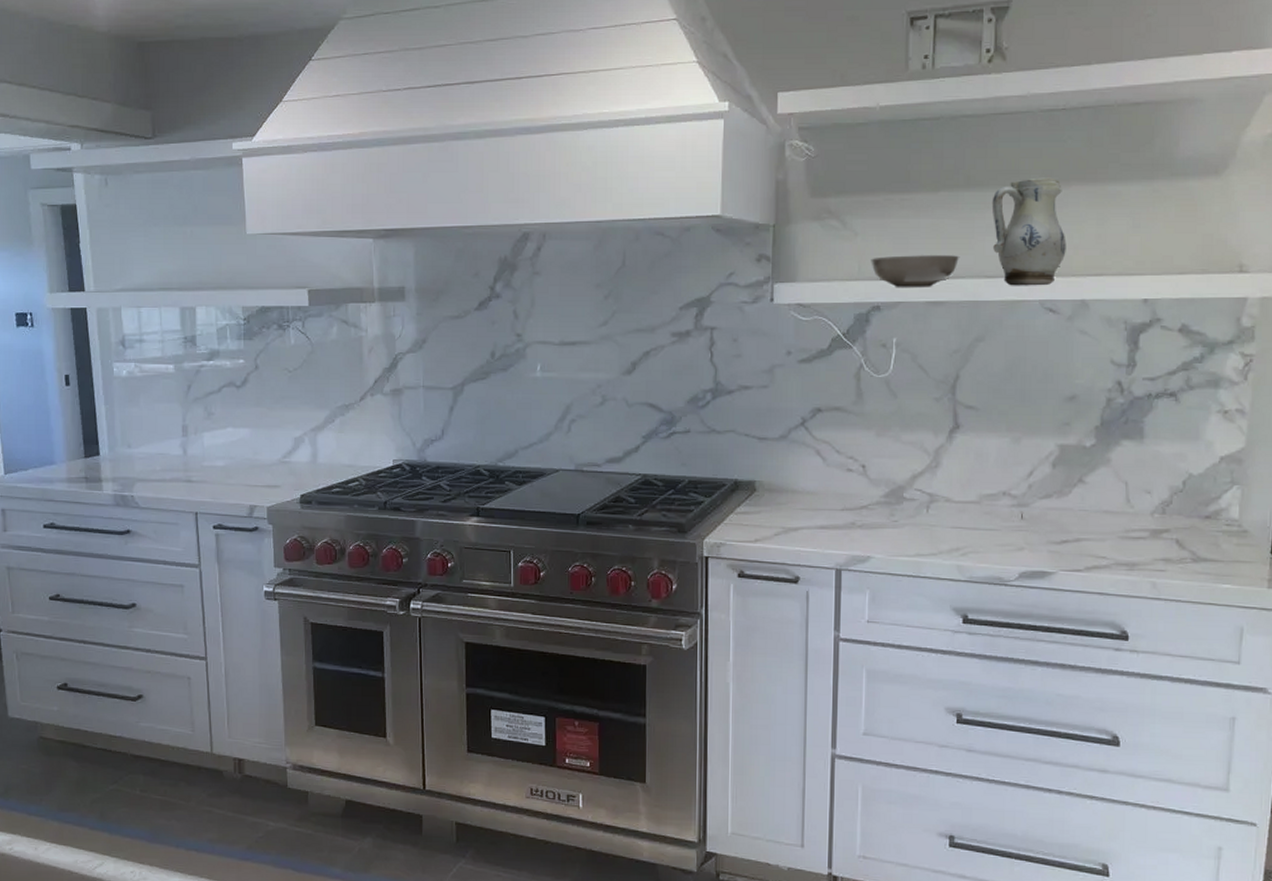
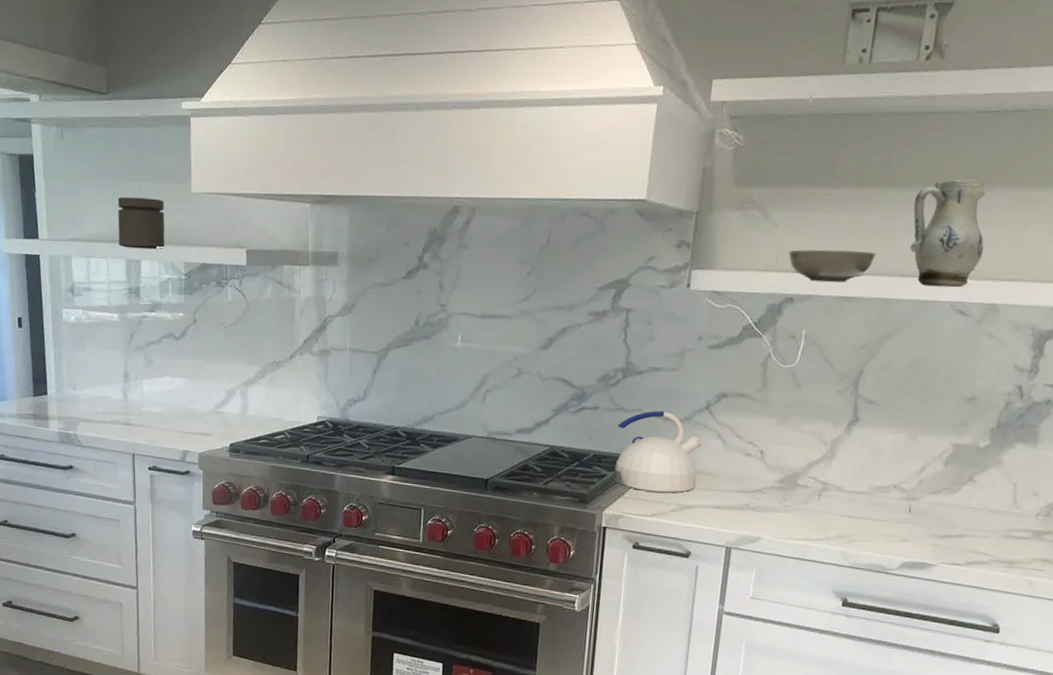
jar: none [169,242,220,295] -> present [118,197,165,250]
kettle: none [710,430,801,516] -> present [612,410,702,493]

